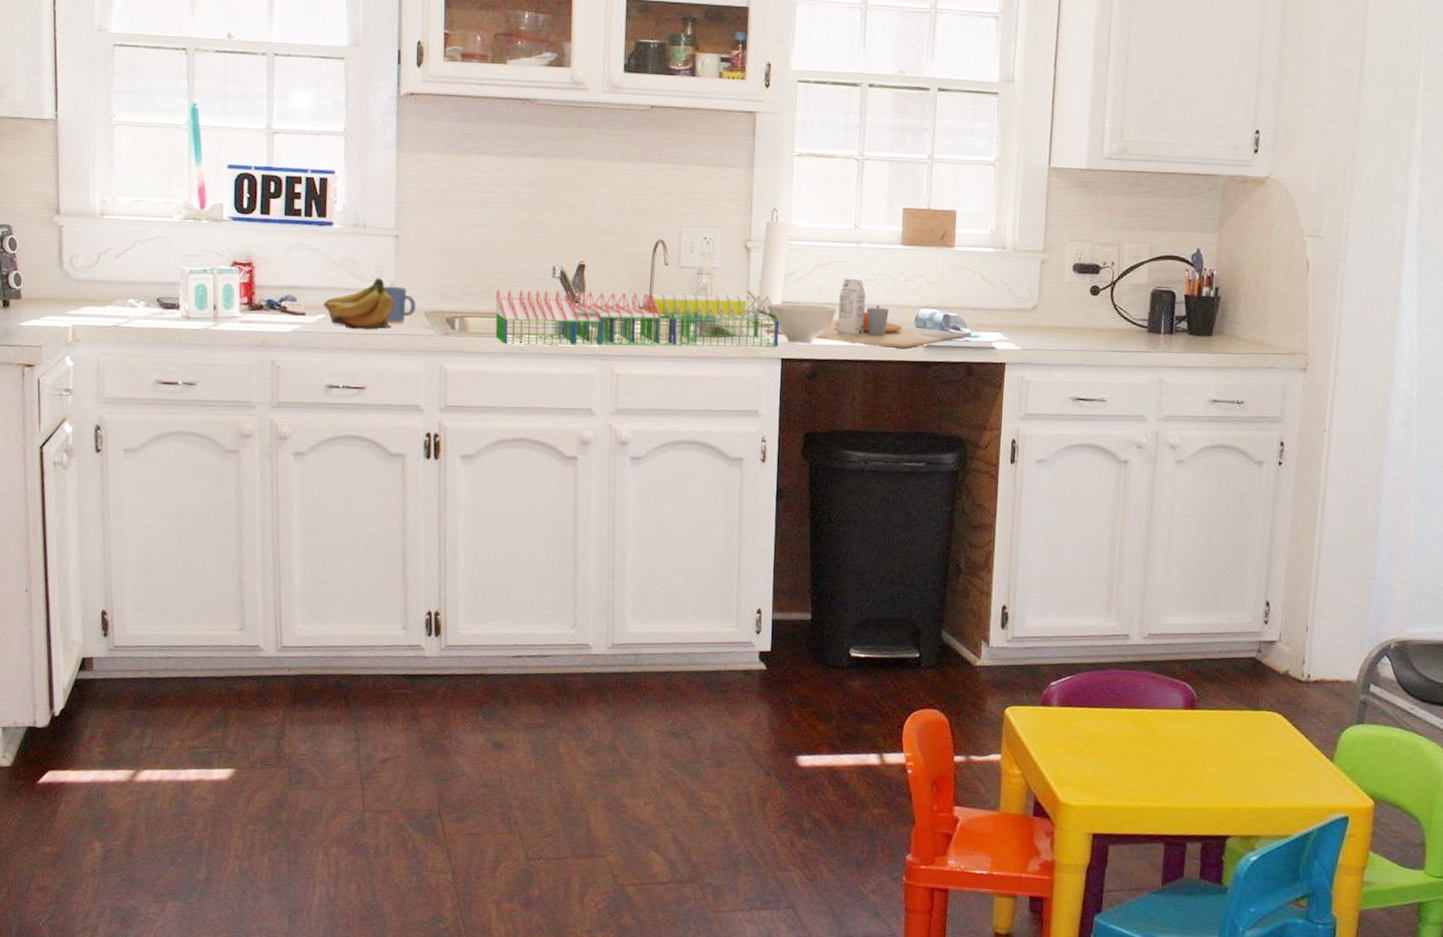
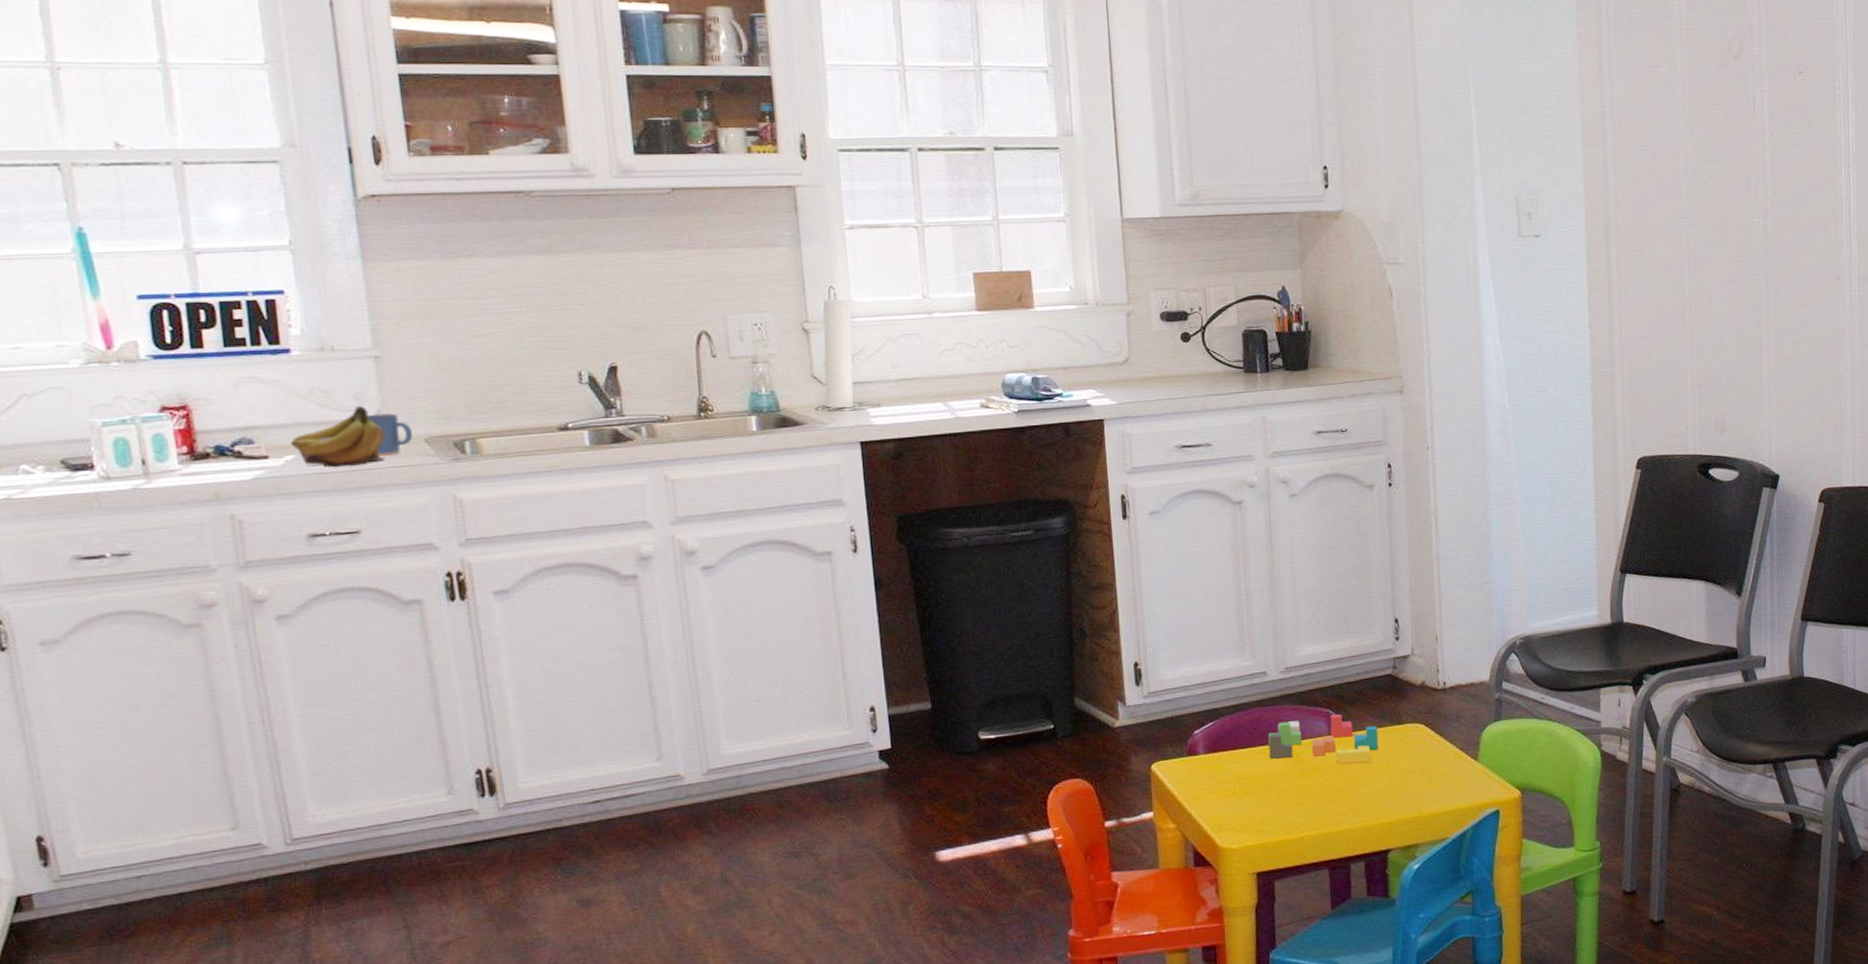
dish rack: present [495,289,780,347] -> none [511,378,855,464]
cutting board: present [765,278,971,348] -> none [837,350,1064,418]
bowl: present [767,303,836,344] -> none [836,382,915,424]
toy blocks: none [1121,688,1234,744] -> present [1268,714,1379,765]

